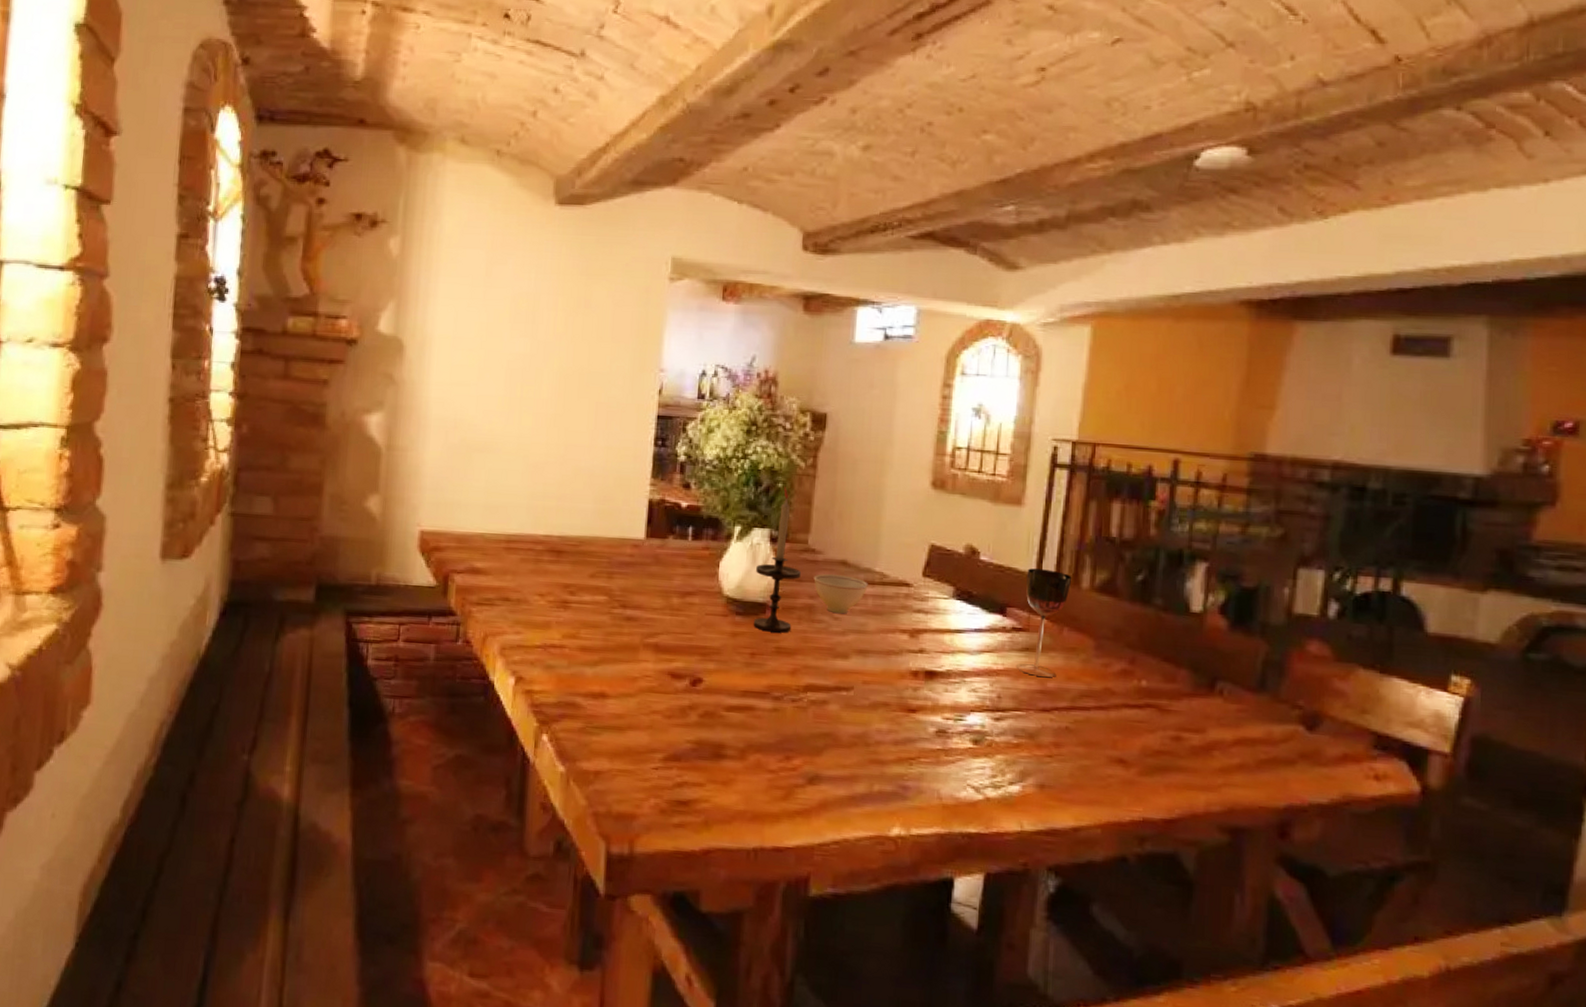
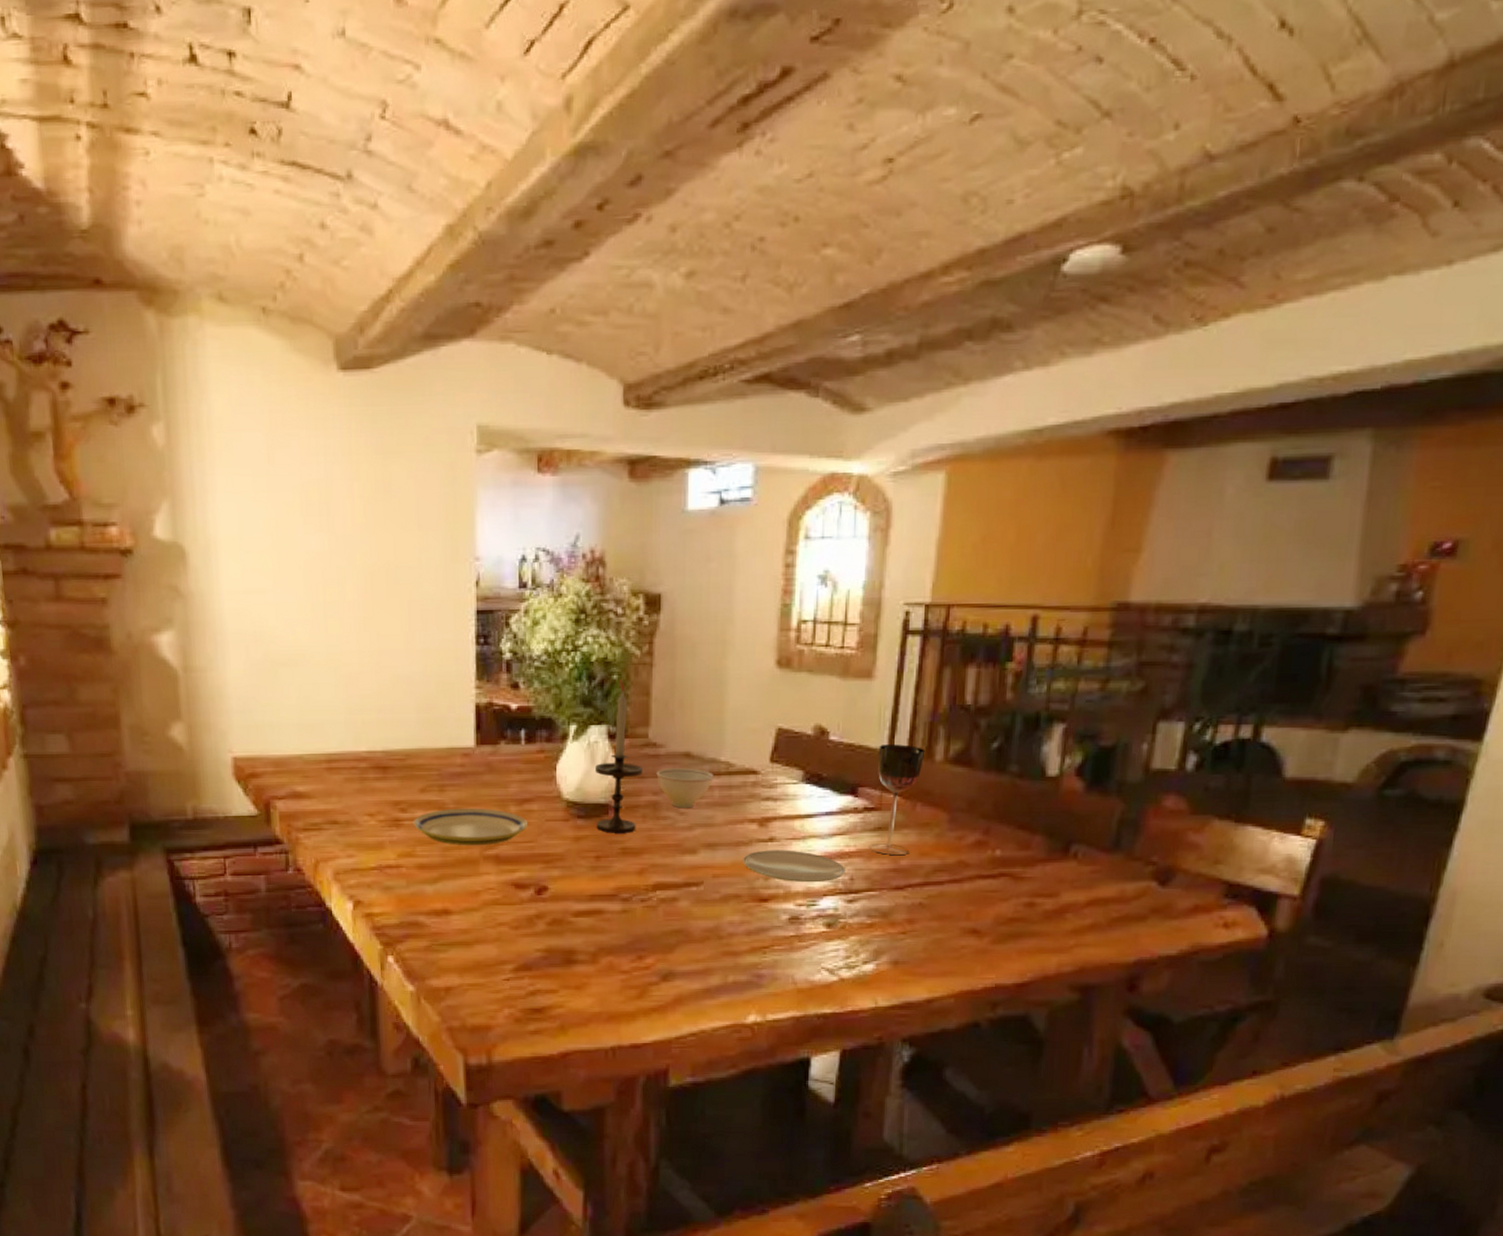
plate: none [580,595,689,634] -> present [413,808,528,846]
plate: none [892,660,993,698] -> present [742,850,845,883]

